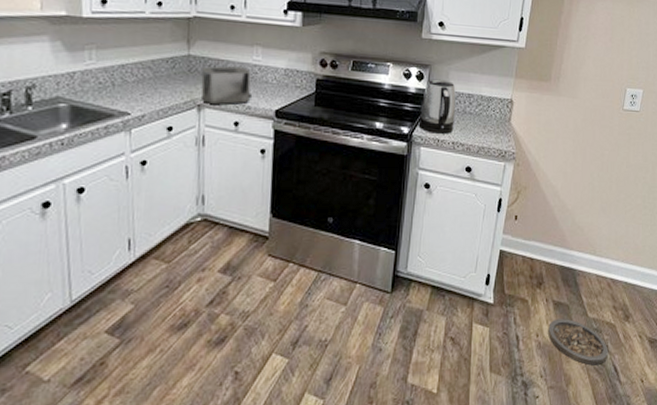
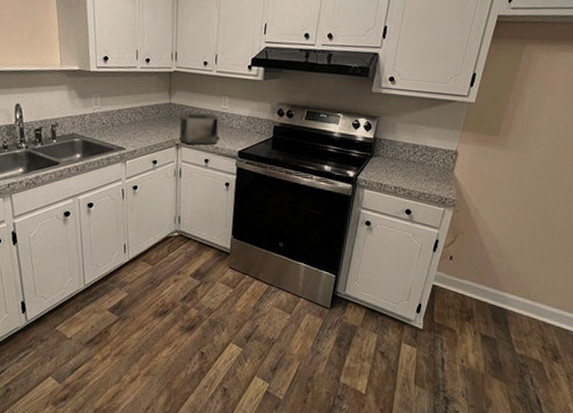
kettle: present [418,79,456,134] -> none [363,129,402,179]
pet bowl: present [548,318,608,366] -> none [473,349,533,395]

